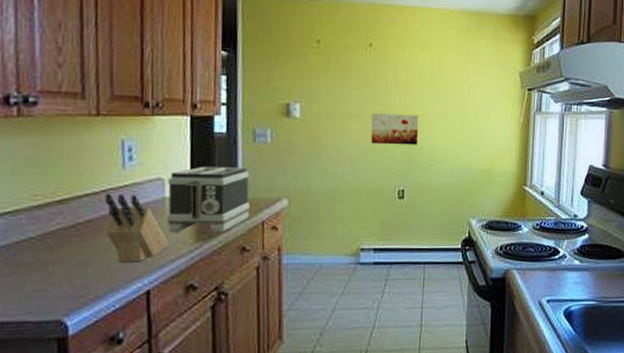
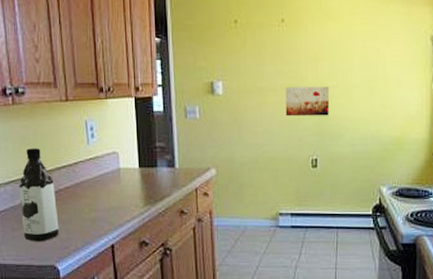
water bottle: none [16,171,73,291] -> present [19,148,59,242]
knife block: present [104,193,169,263] -> none [76,165,125,222]
toaster: present [167,167,250,233] -> none [121,141,185,198]

